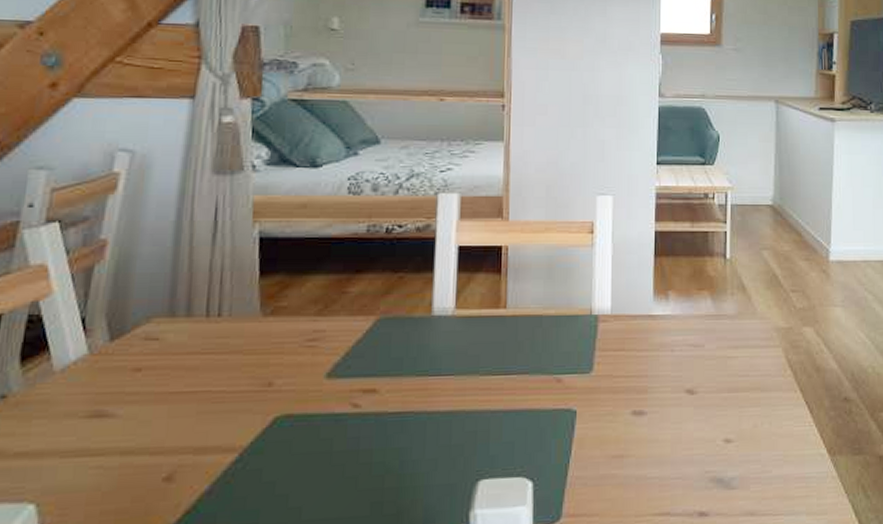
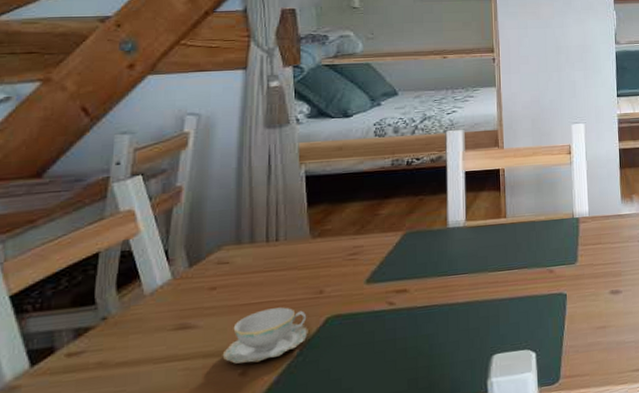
teacup: none [144,400,251,466] -> present [222,307,308,364]

